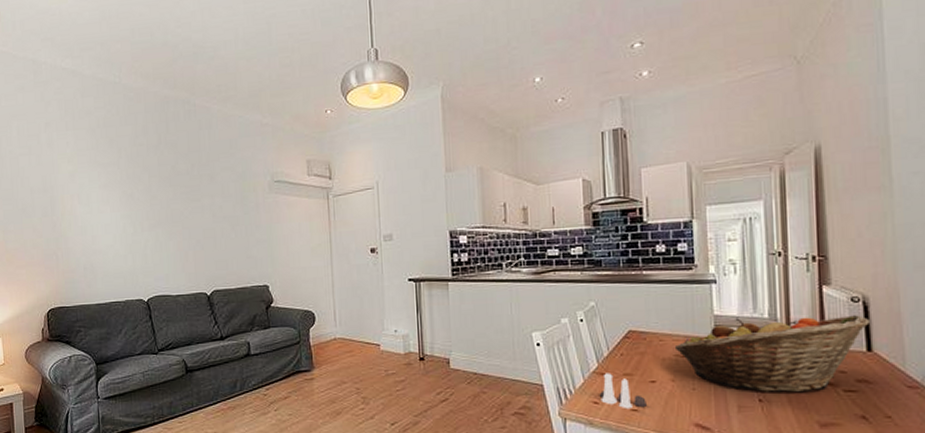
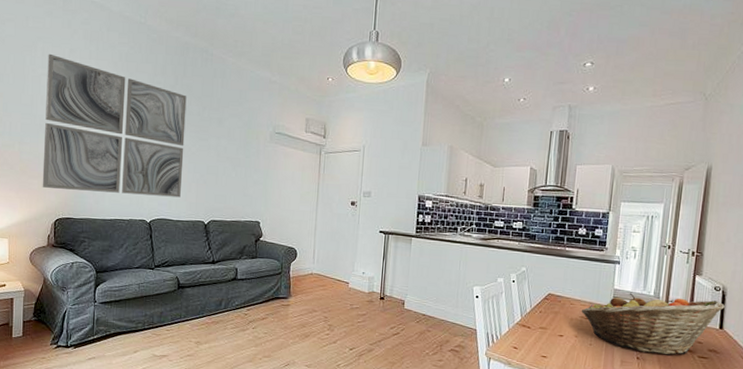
wall art: none [23,131,178,277] -> present [42,53,187,198]
salt and pepper shaker set: present [600,373,647,410] -> none [519,325,554,356]

